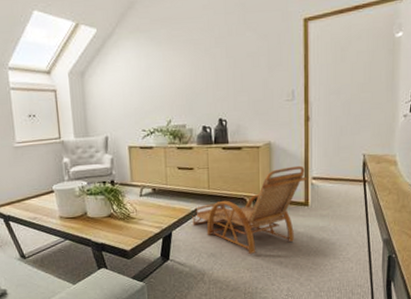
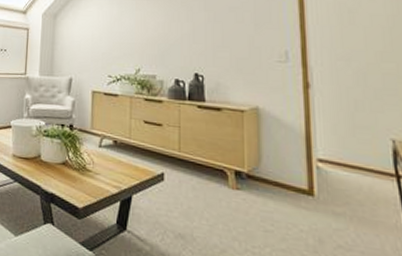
deck chair: present [192,165,307,254] -> none [157,140,310,247]

